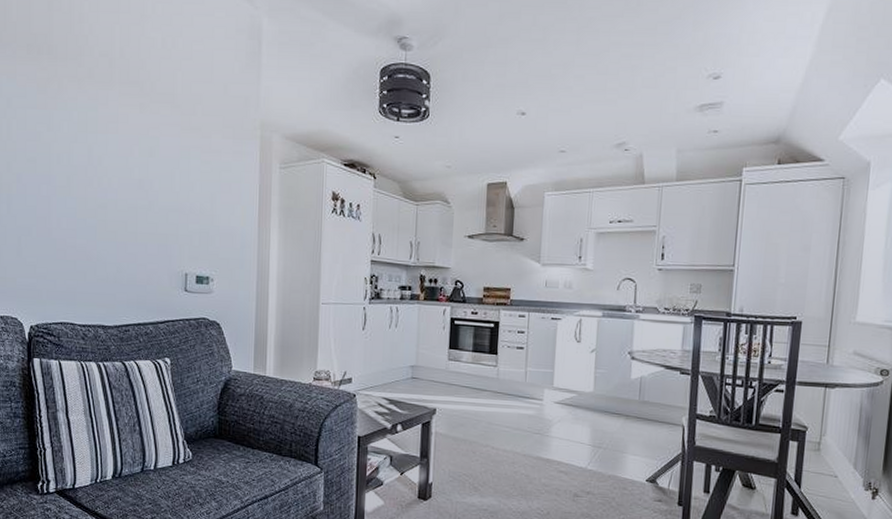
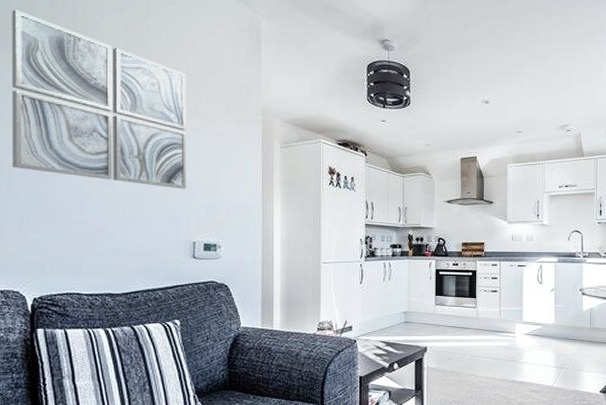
wall art: none [10,14,181,214] -> present [11,9,187,189]

